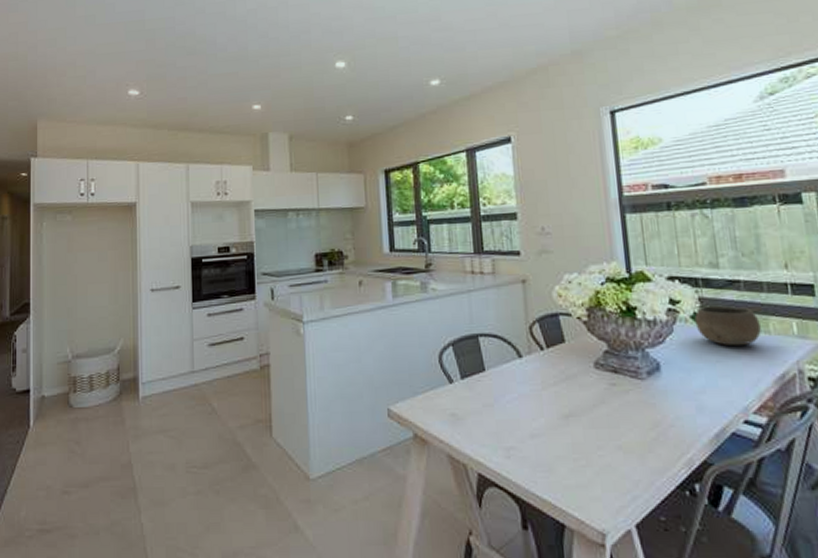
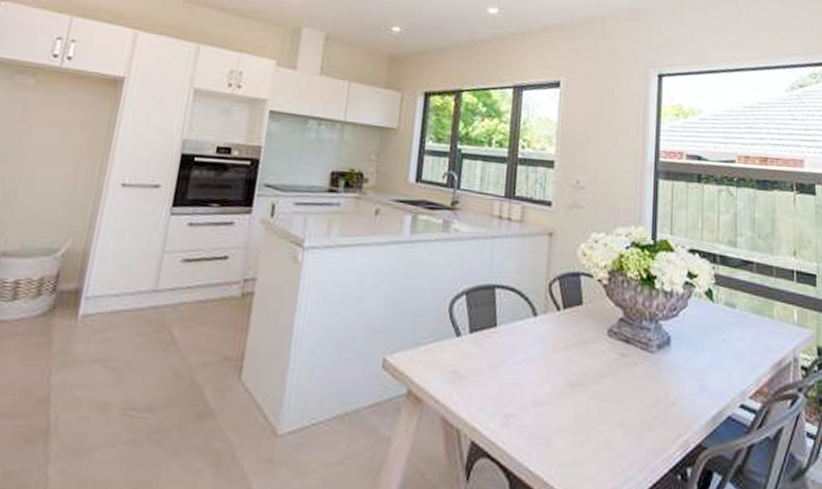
bowl: present [694,305,761,347] -> none [708,283,766,328]

